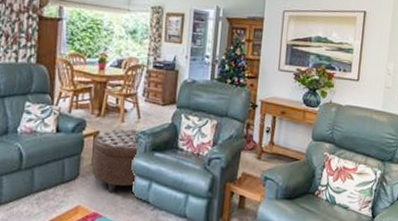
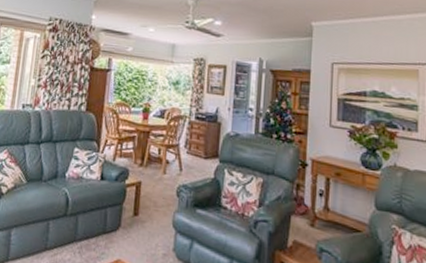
ottoman: present [91,129,142,194] -> none [132,180,184,250]

